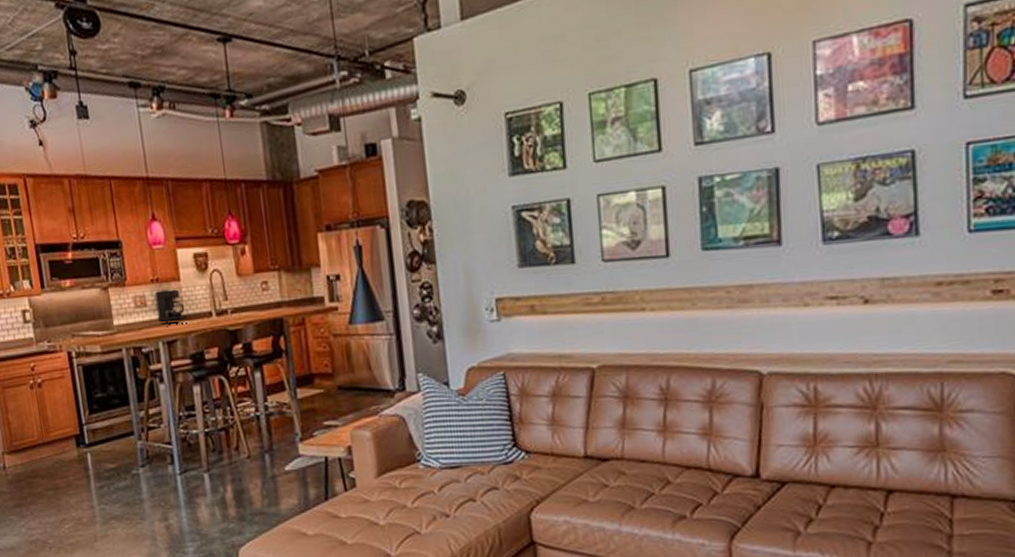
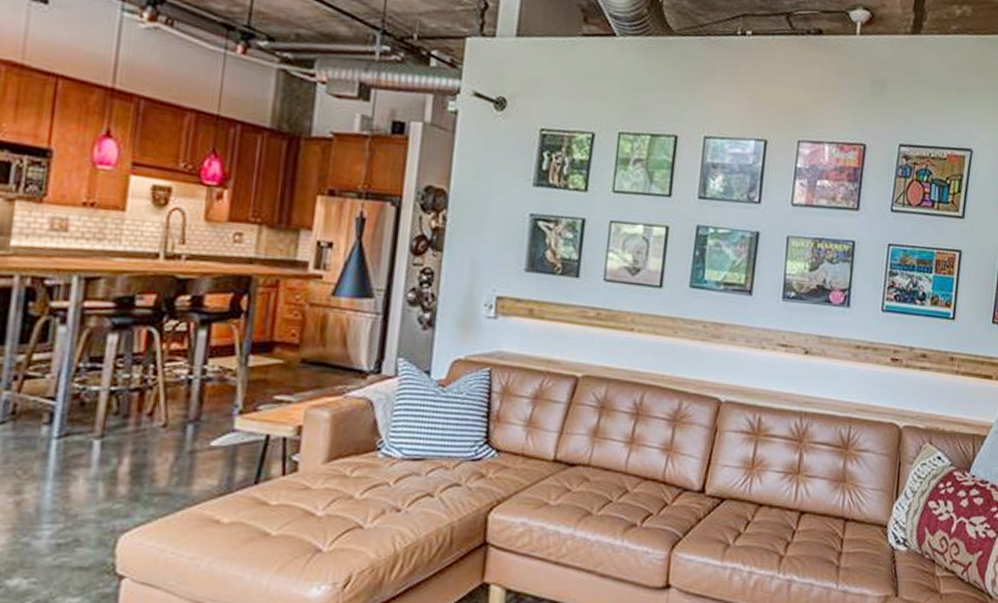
coffee maker: present [155,289,187,322] -> none [81,217,122,256]

